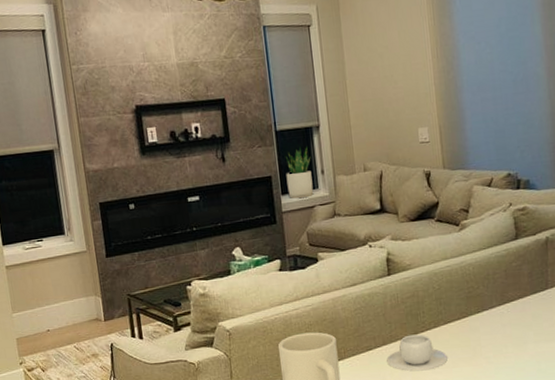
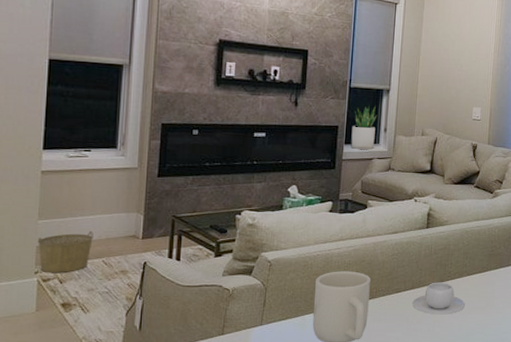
basket: none [15,319,63,363] -> present [37,231,93,274]

